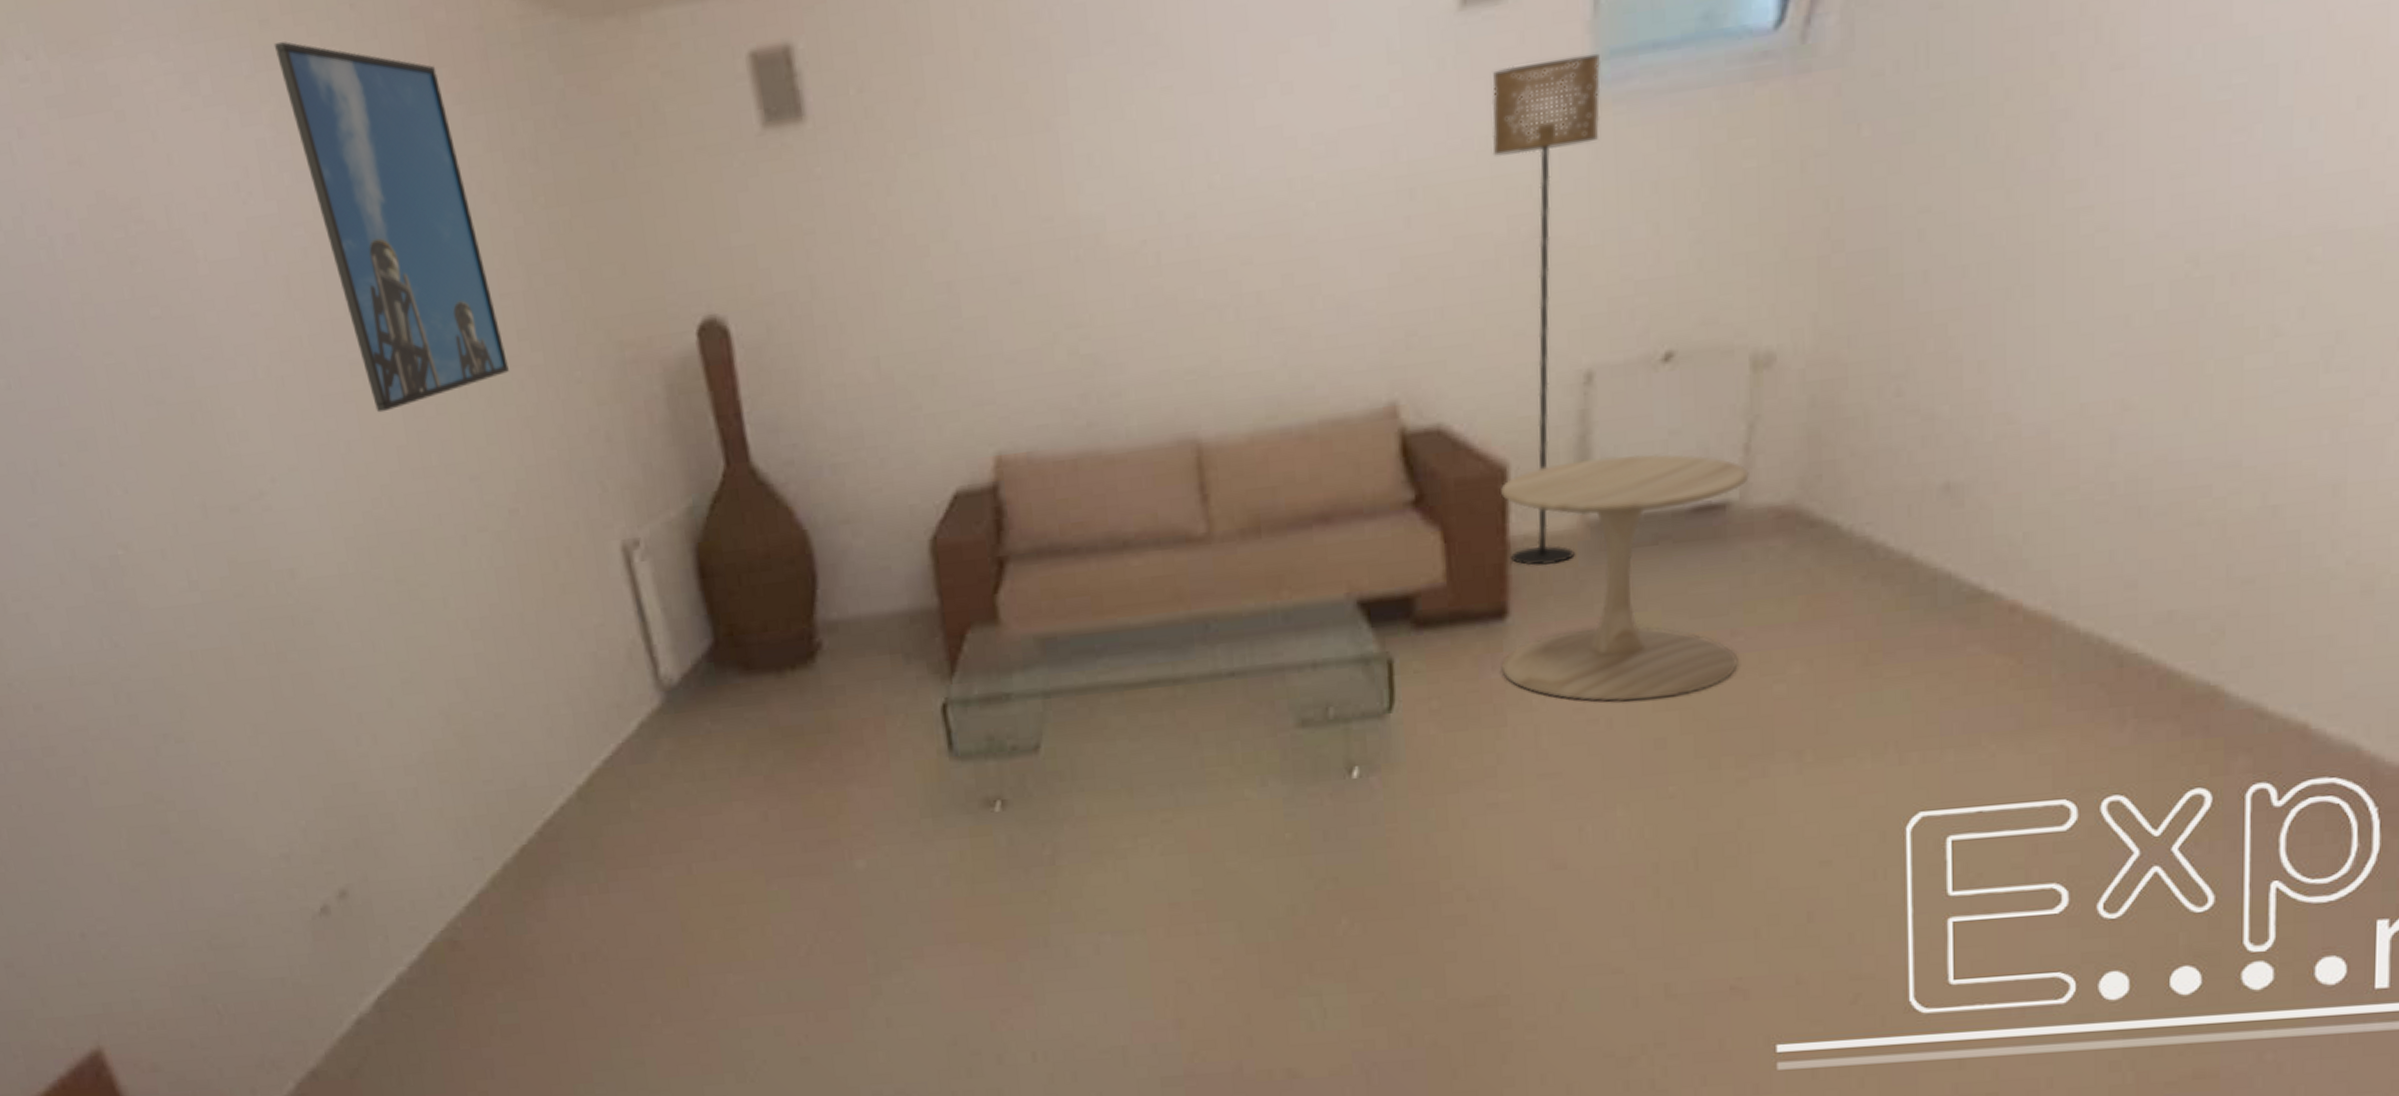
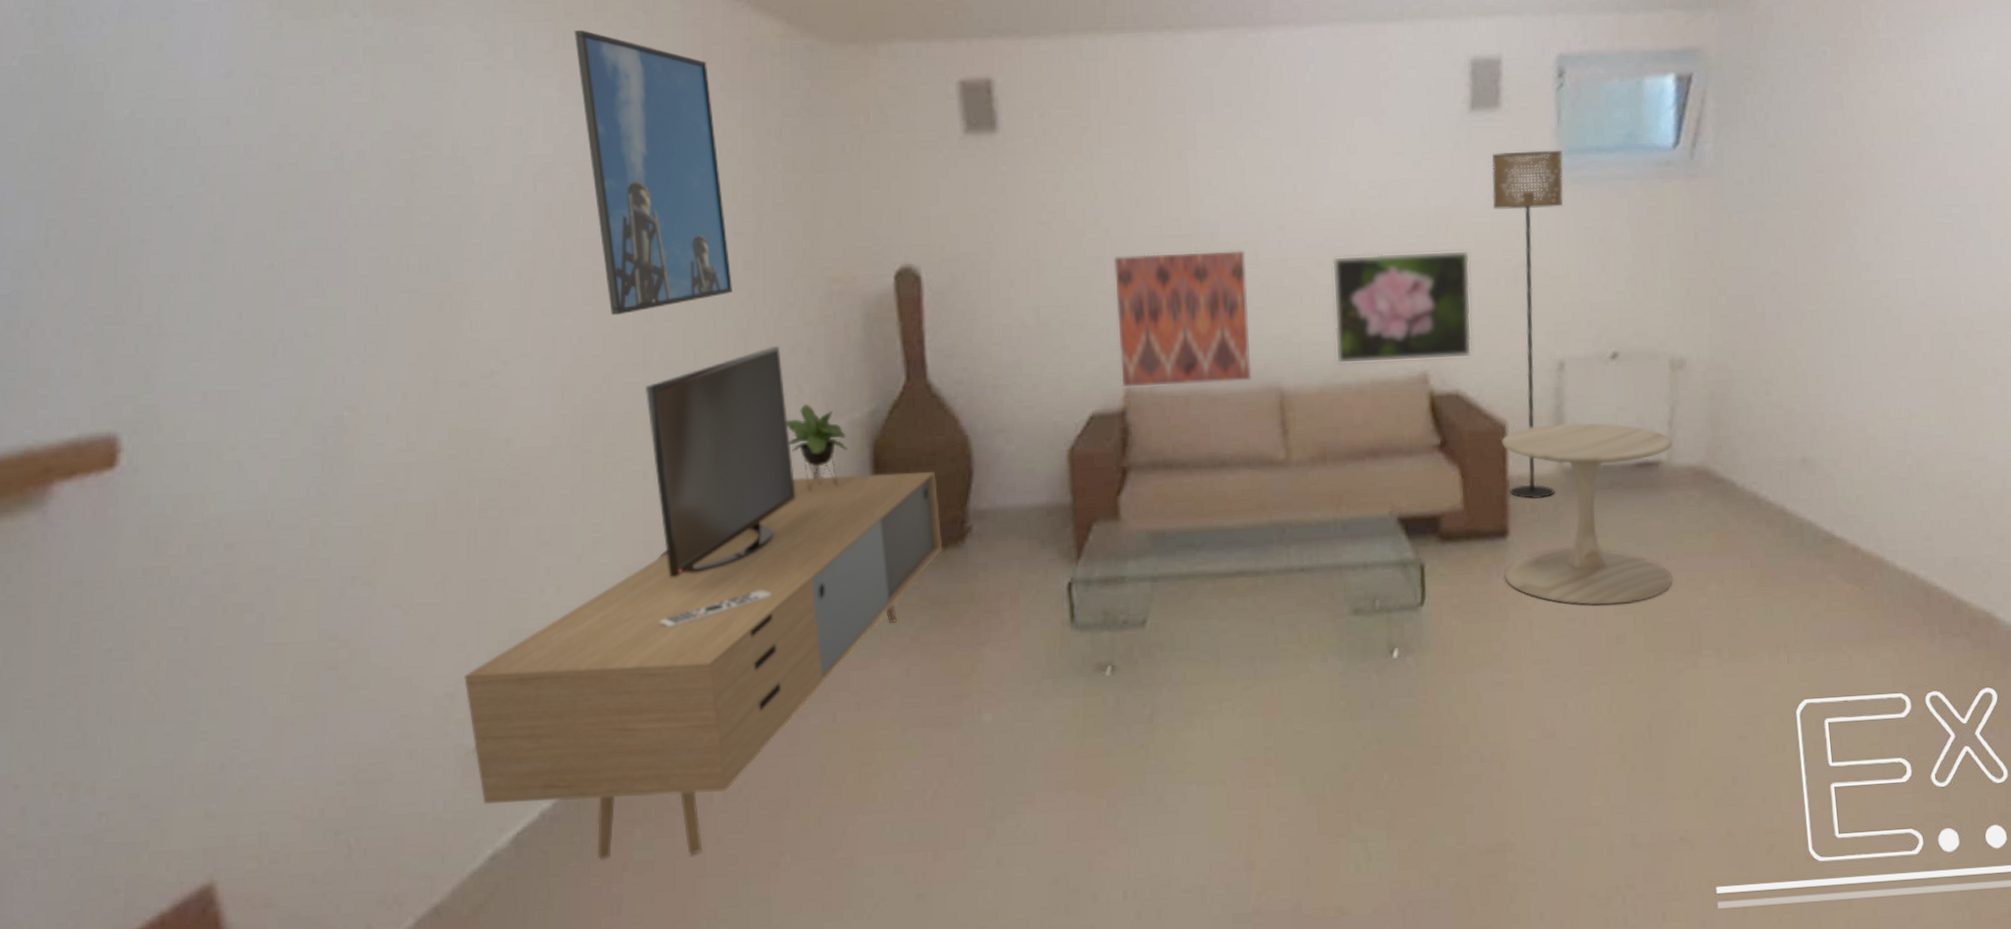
media console: none [295,434,789,1023] -> present [464,345,942,860]
wall art: none [968,254,1158,453] -> present [1113,250,1252,386]
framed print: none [1261,221,1461,401] -> present [1331,250,1473,364]

